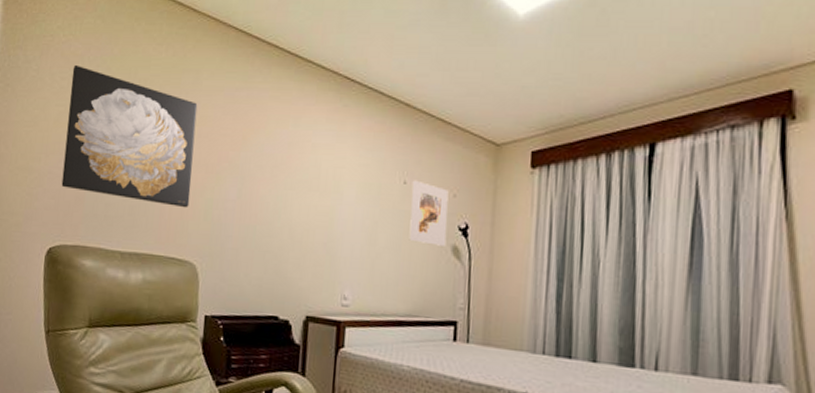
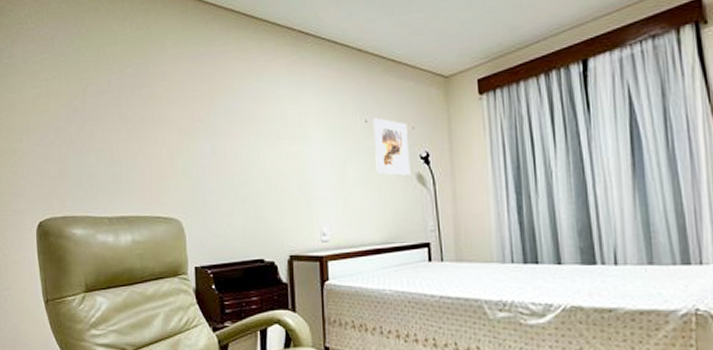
wall art: present [61,64,198,208] -> none [44,48,168,169]

